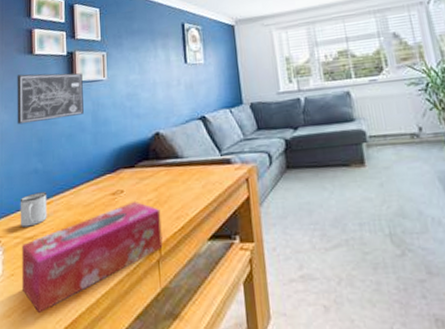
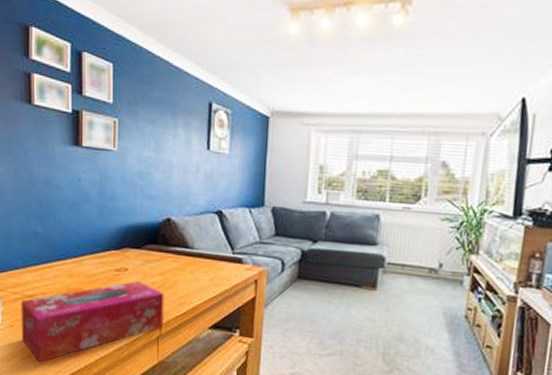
wall art: present [17,73,84,125] -> none [13,125,89,184]
mug: present [20,192,47,227] -> none [18,254,47,286]

